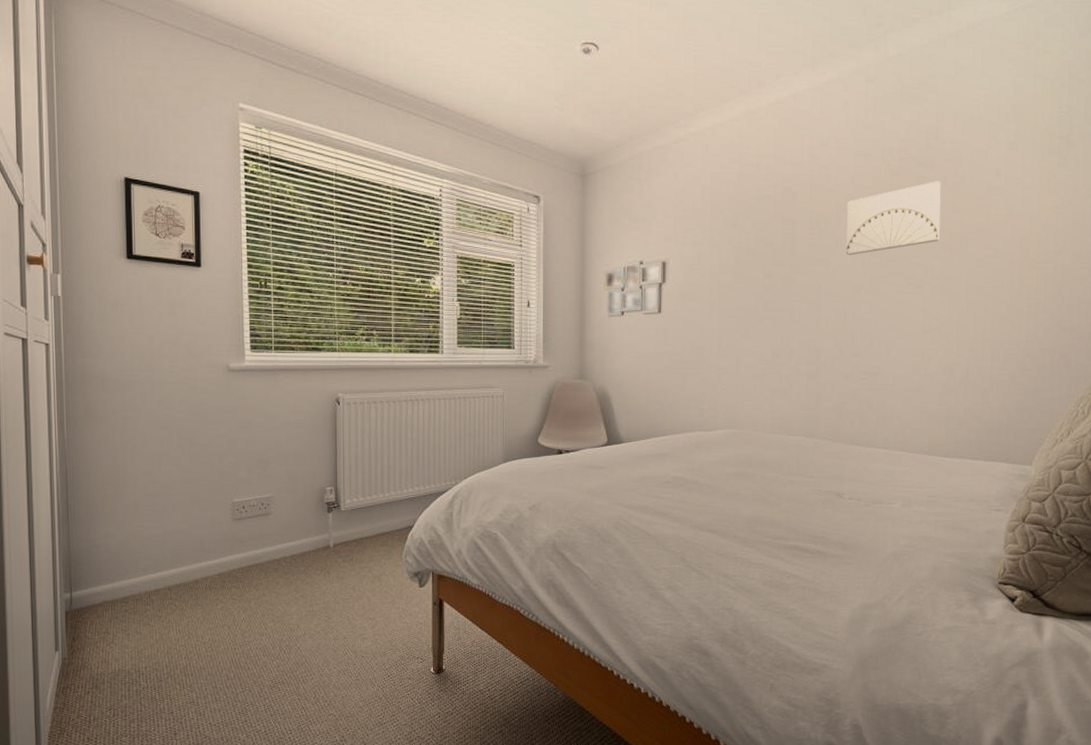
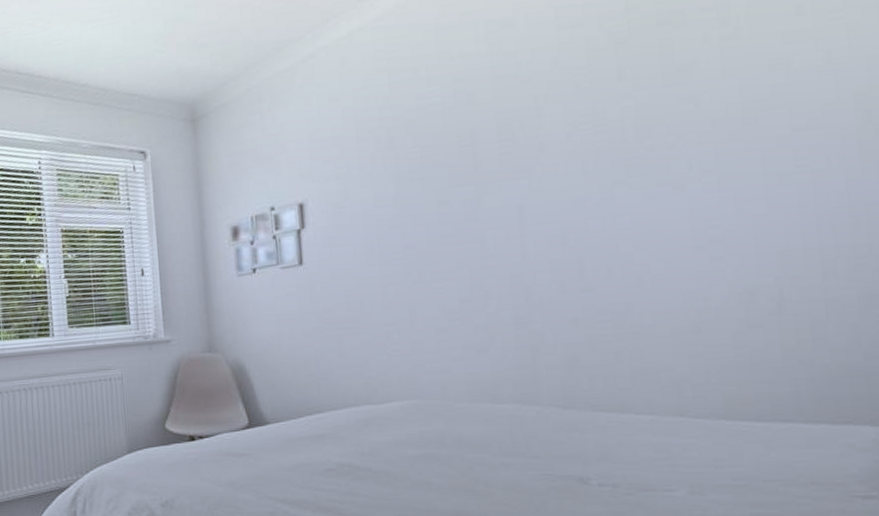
wall art: present [847,181,941,255] -> none [551,39,707,160]

